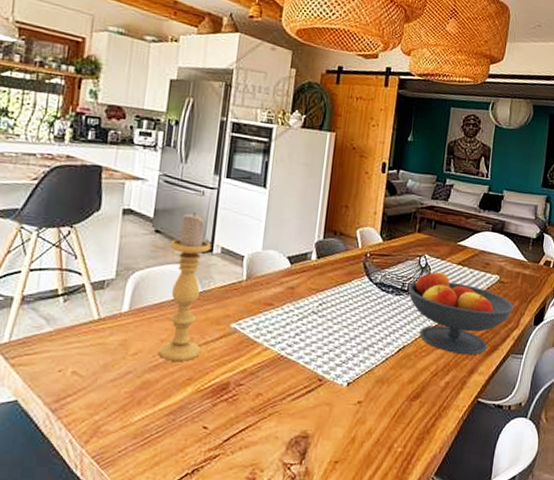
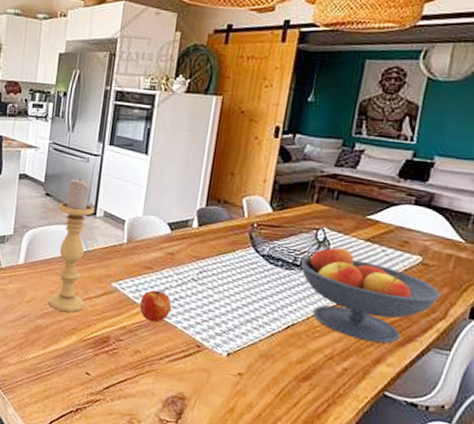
apple: none [260,327,293,361] -> present [139,290,172,323]

